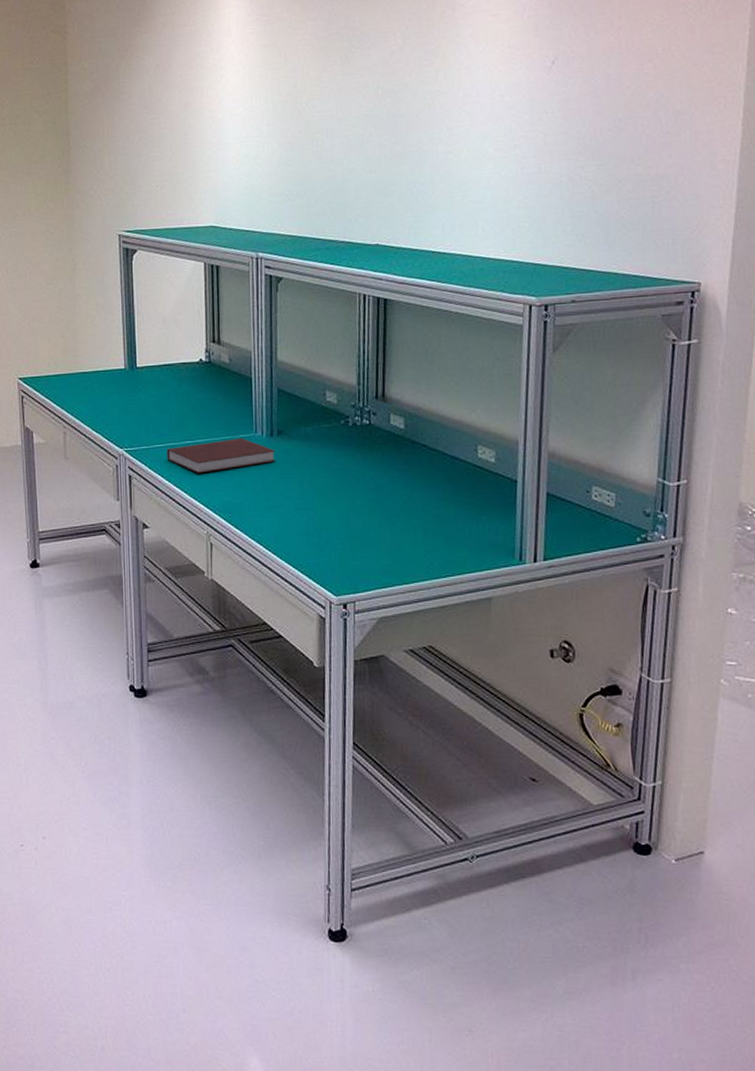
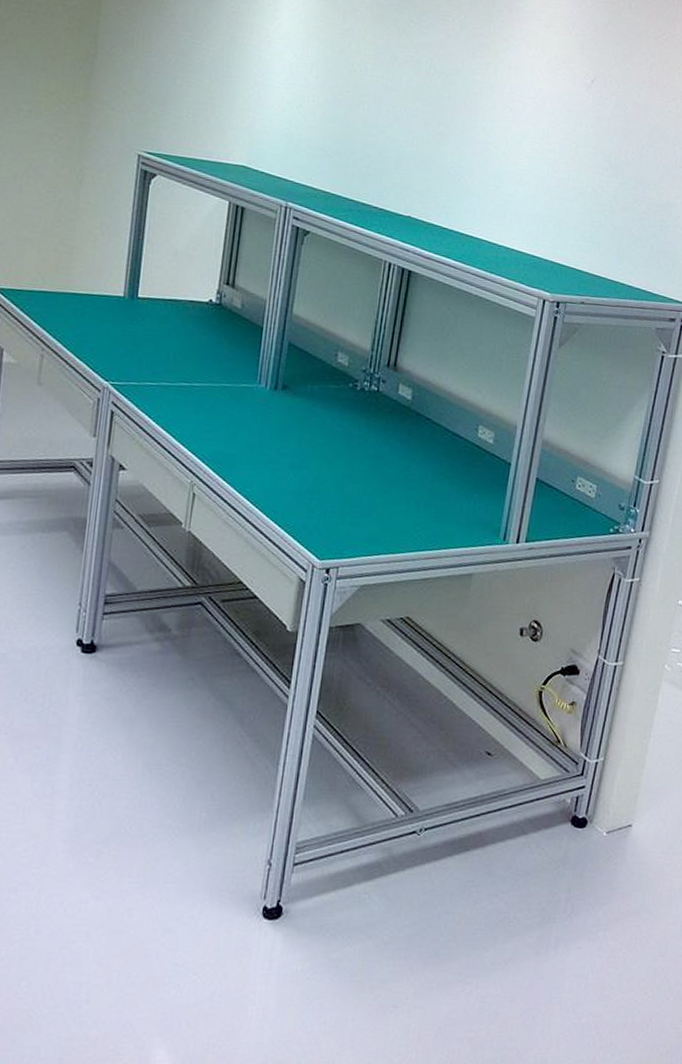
notebook: present [167,438,276,474] -> none [157,387,277,419]

